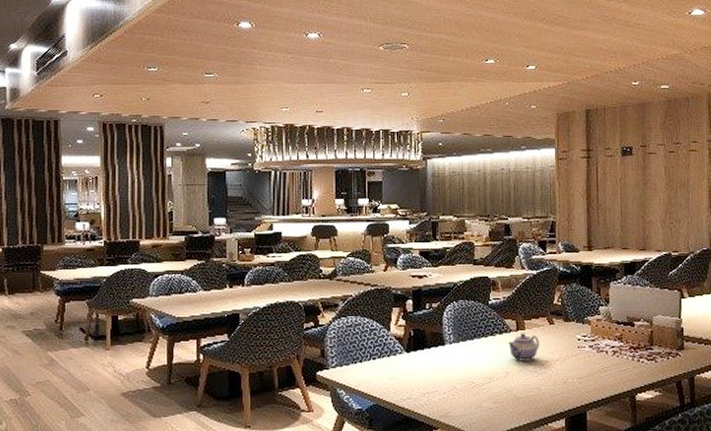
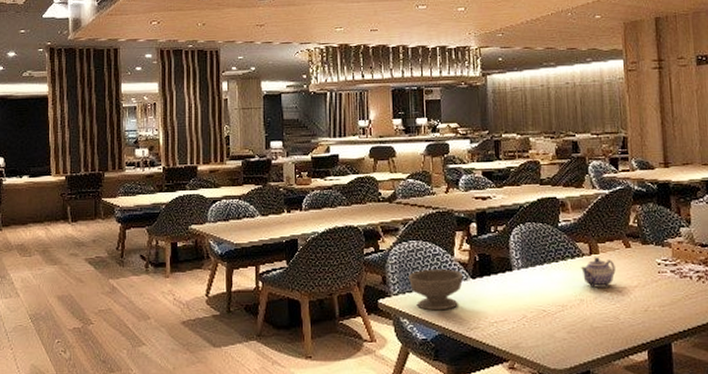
bowl: none [346,342,399,383] -> present [409,268,464,311]

